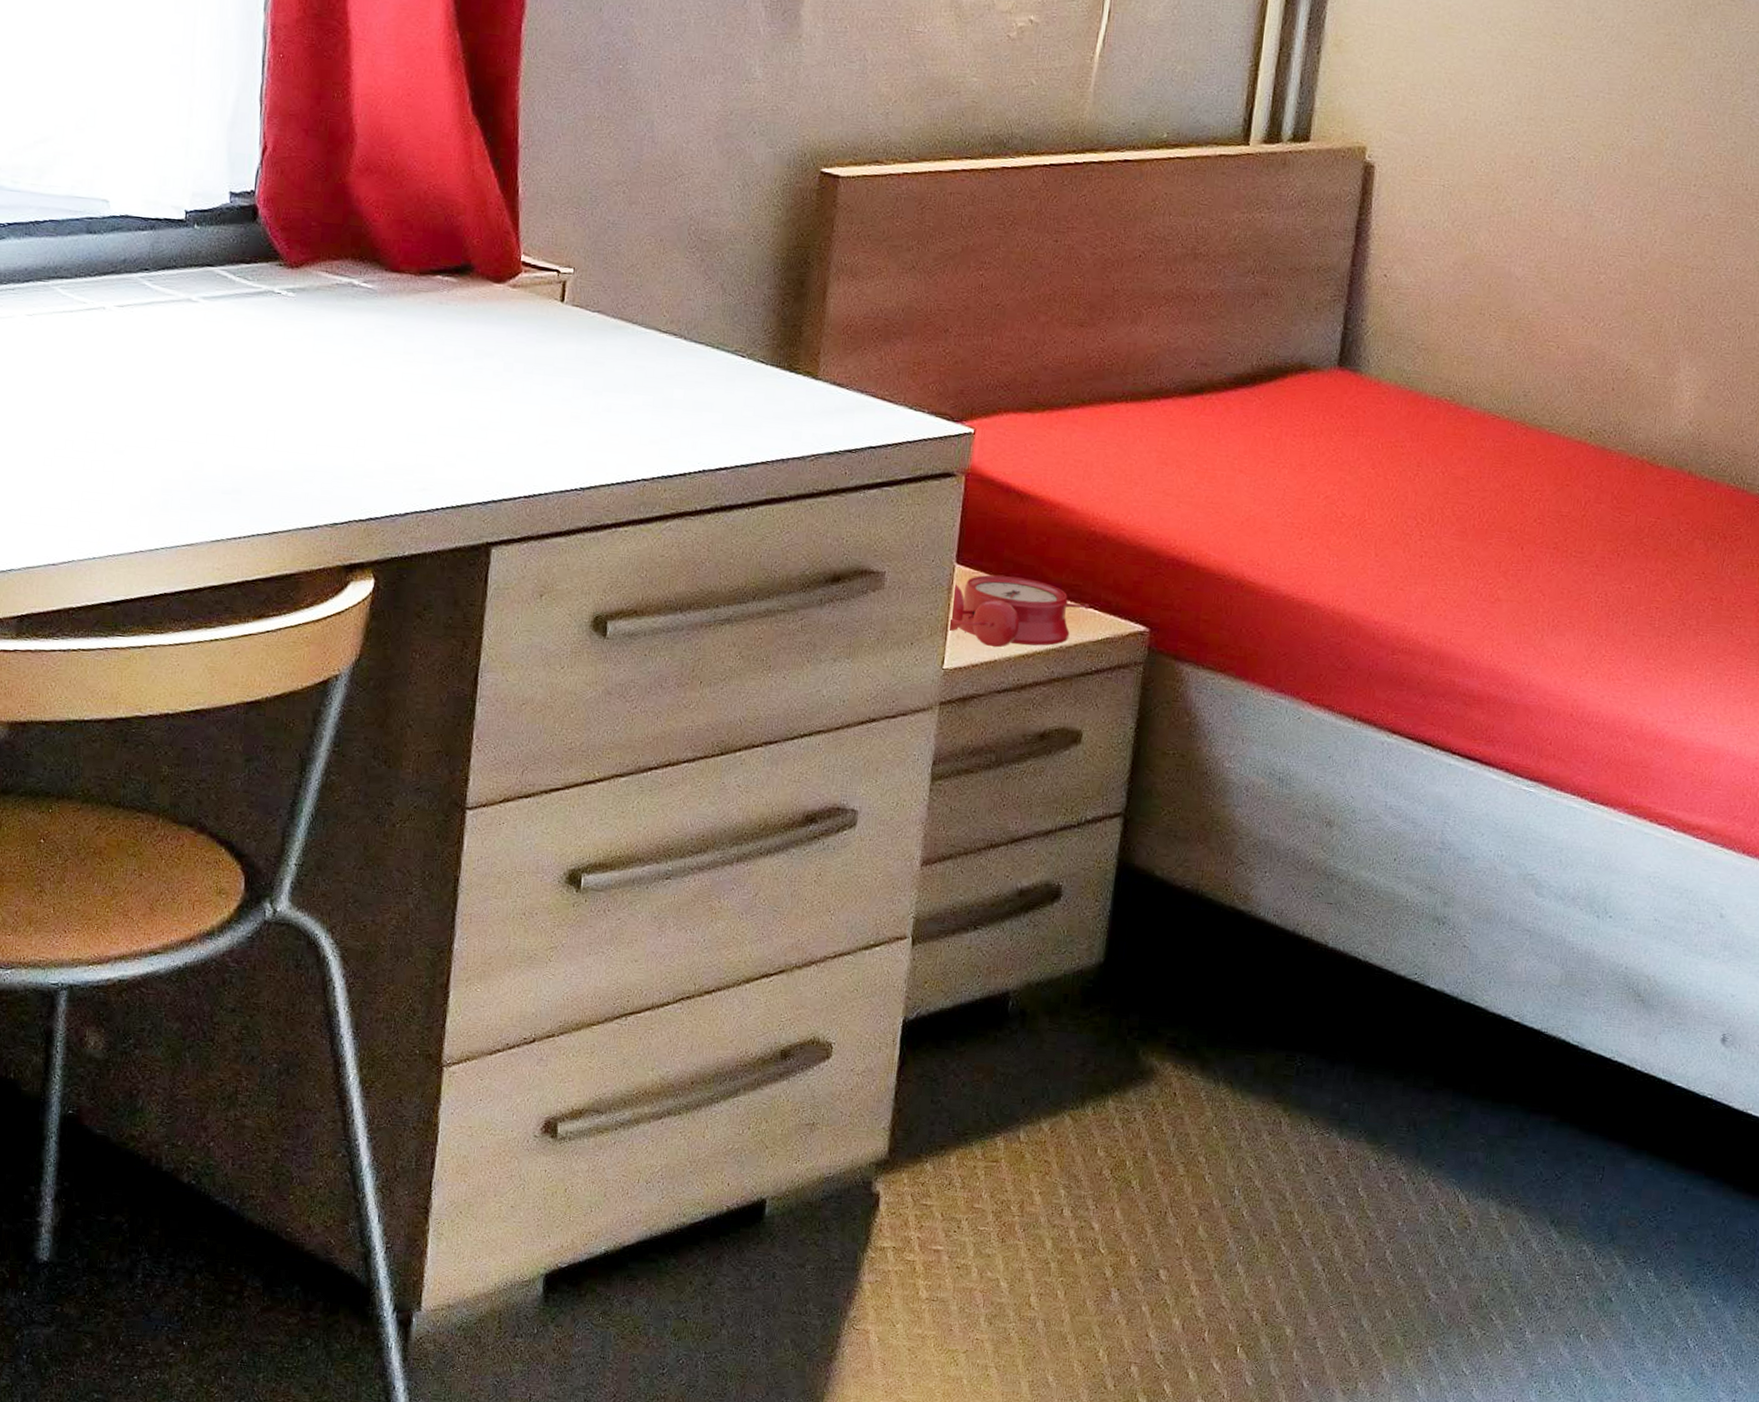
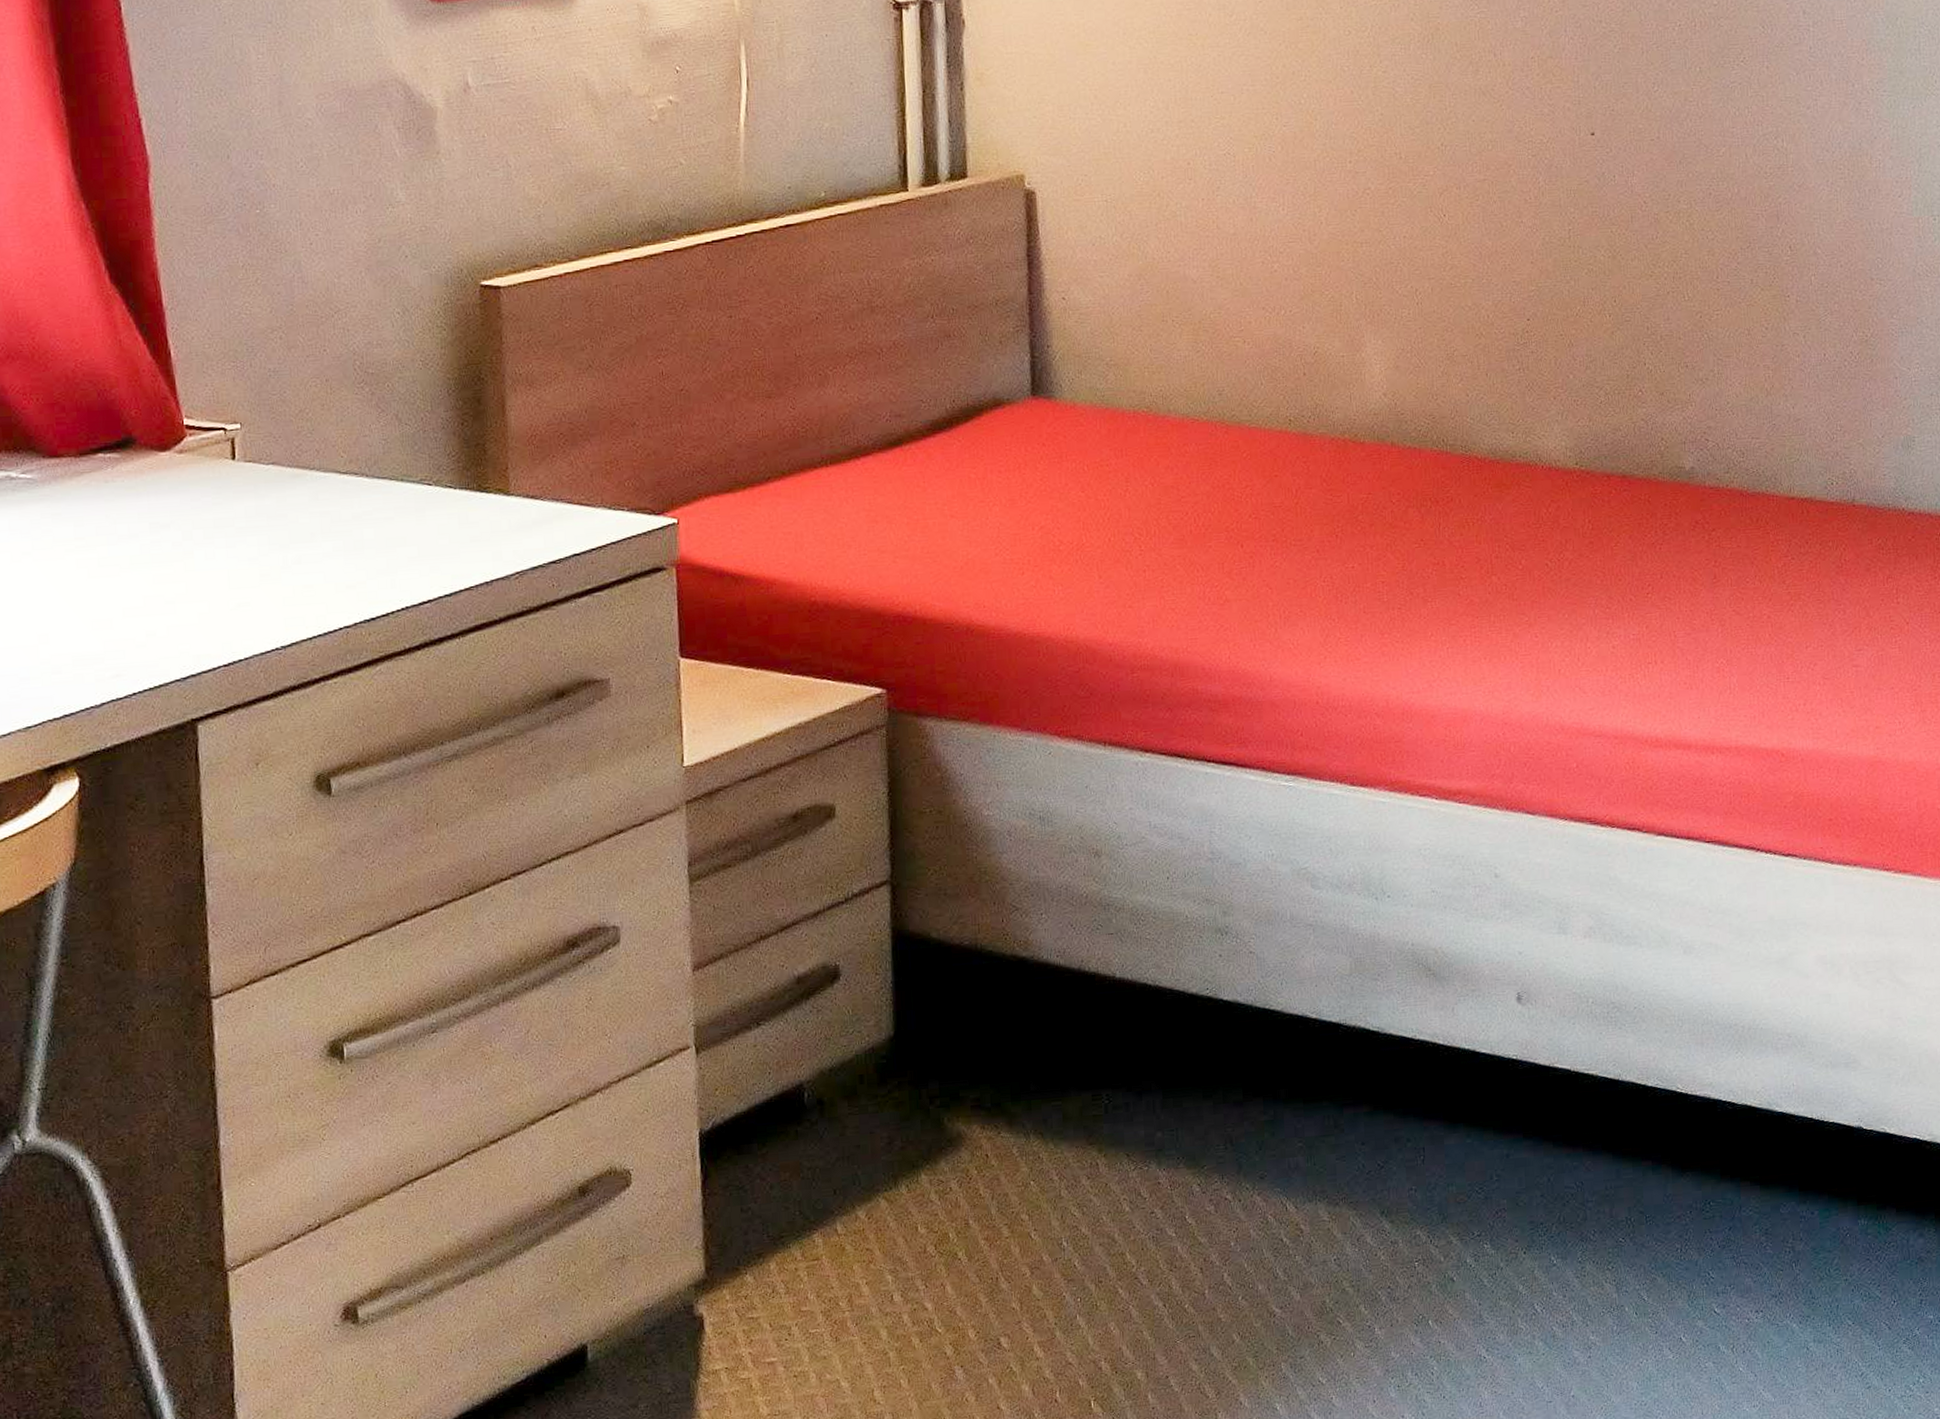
alarm clock: present [947,574,1089,648] -> none [682,660,822,736]

